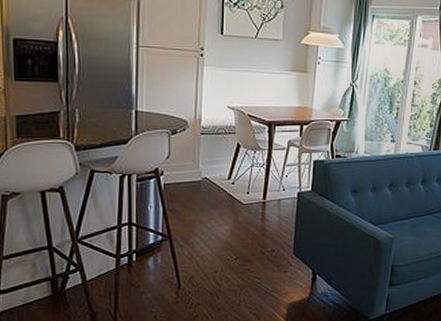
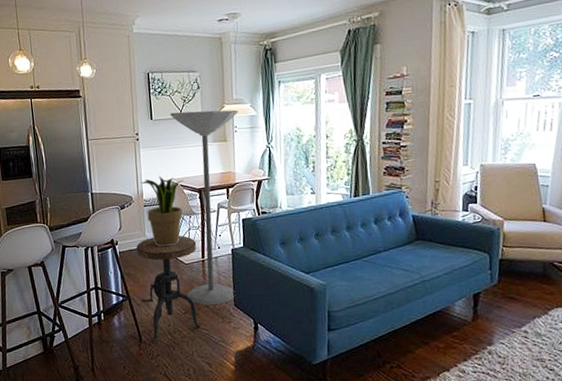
side table: none [184,171,259,290] -> present [136,235,202,343]
potted plant: none [200,101,252,183] -> present [141,176,184,247]
floor lamp: none [240,30,324,252] -> present [170,109,238,306]

